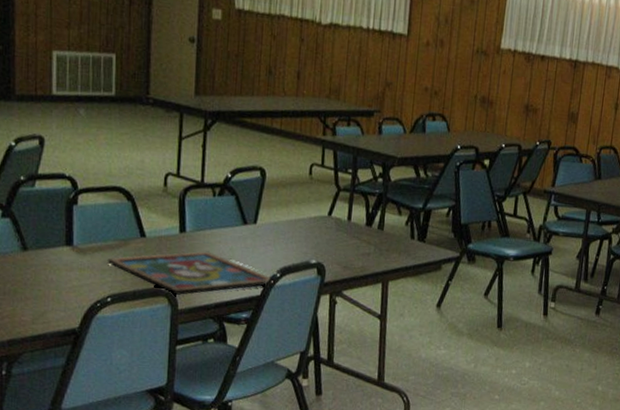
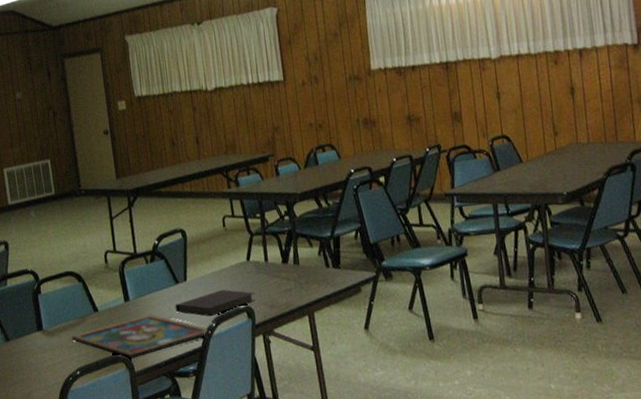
notebook: none [237,240,331,266] -> present [175,289,257,317]

